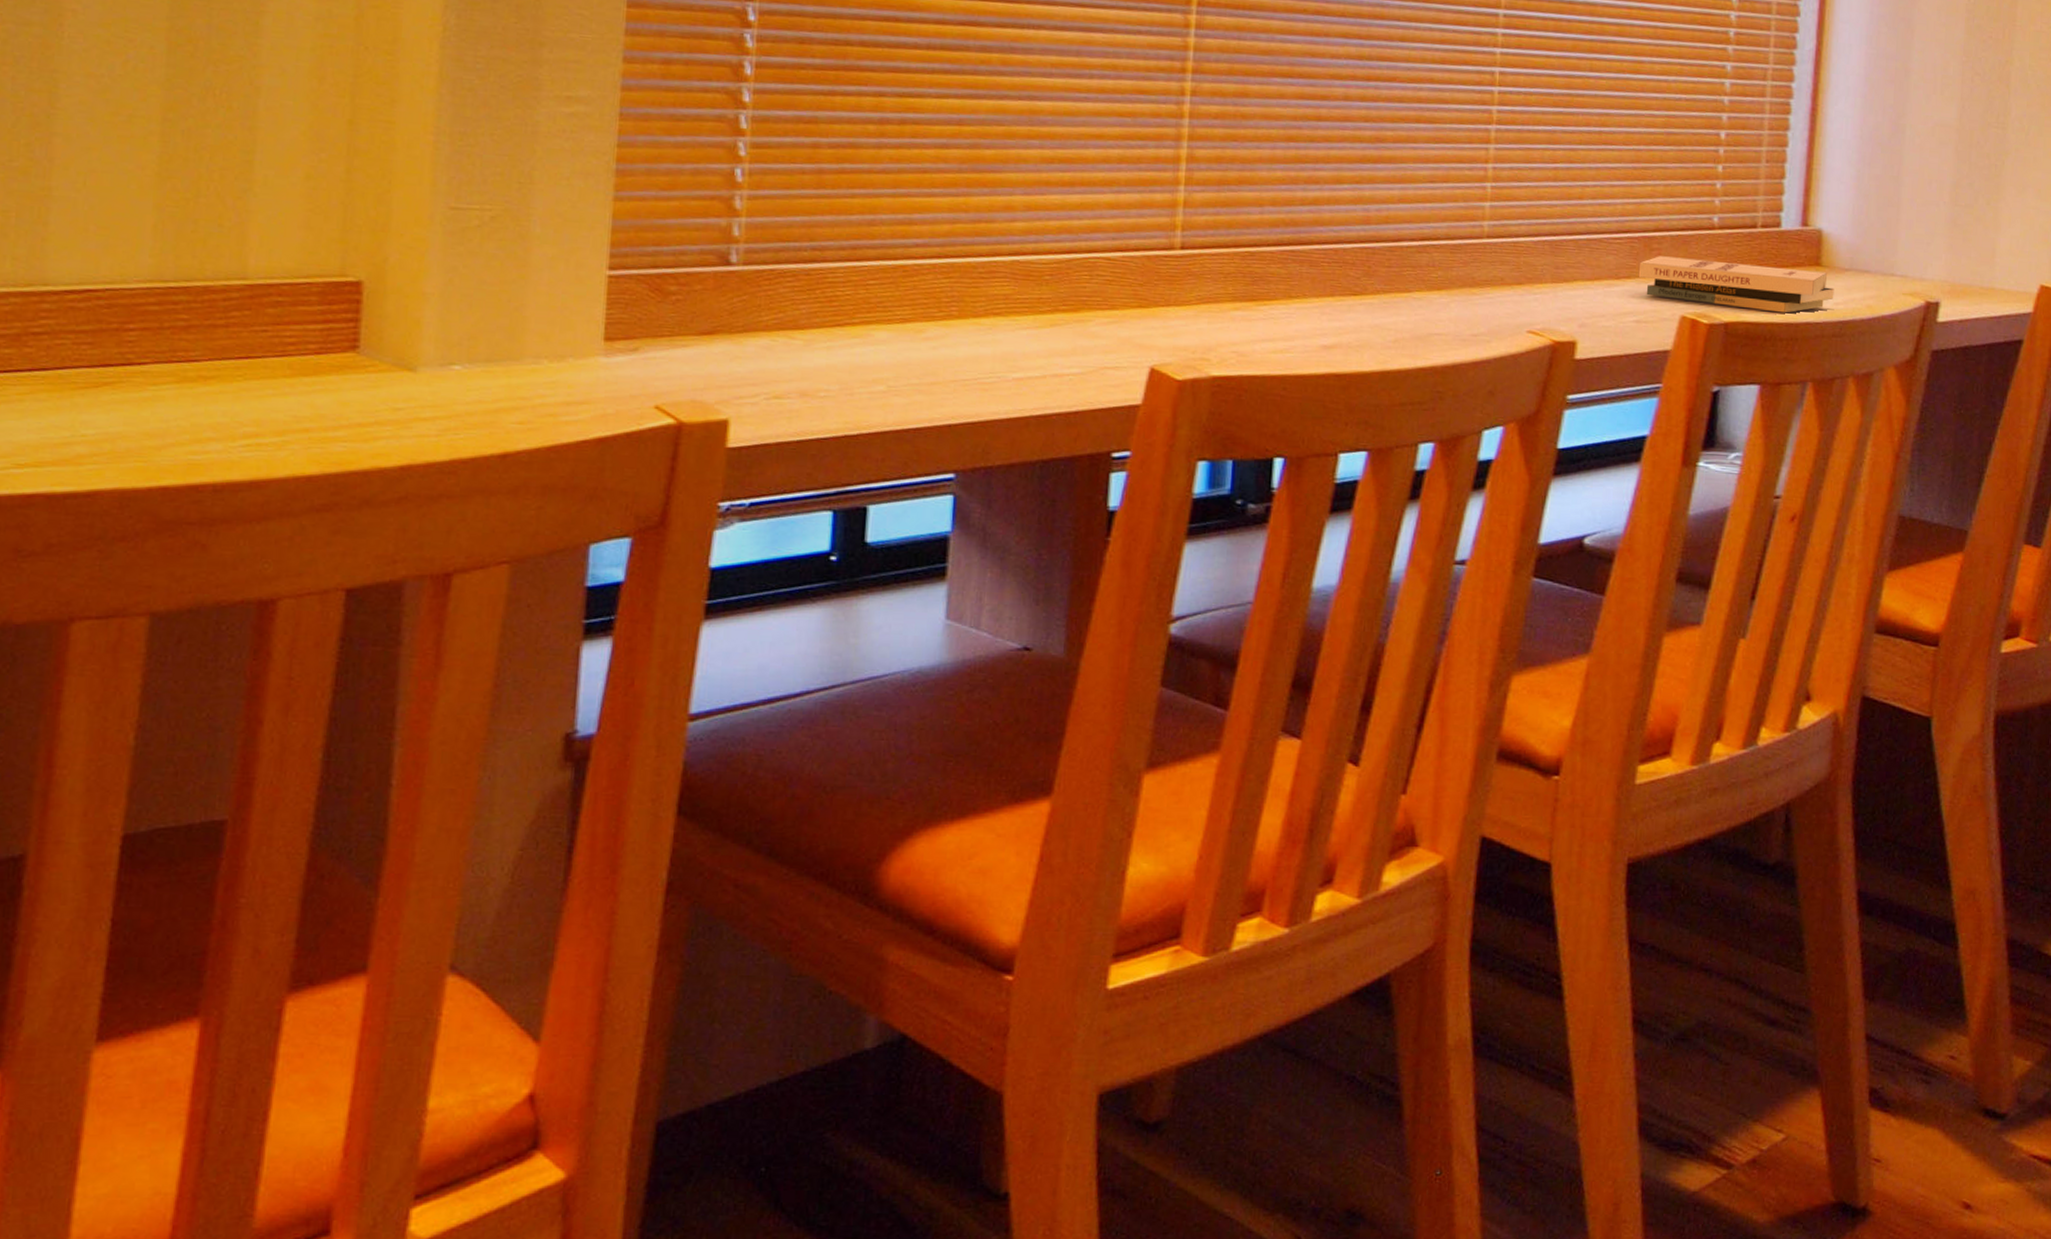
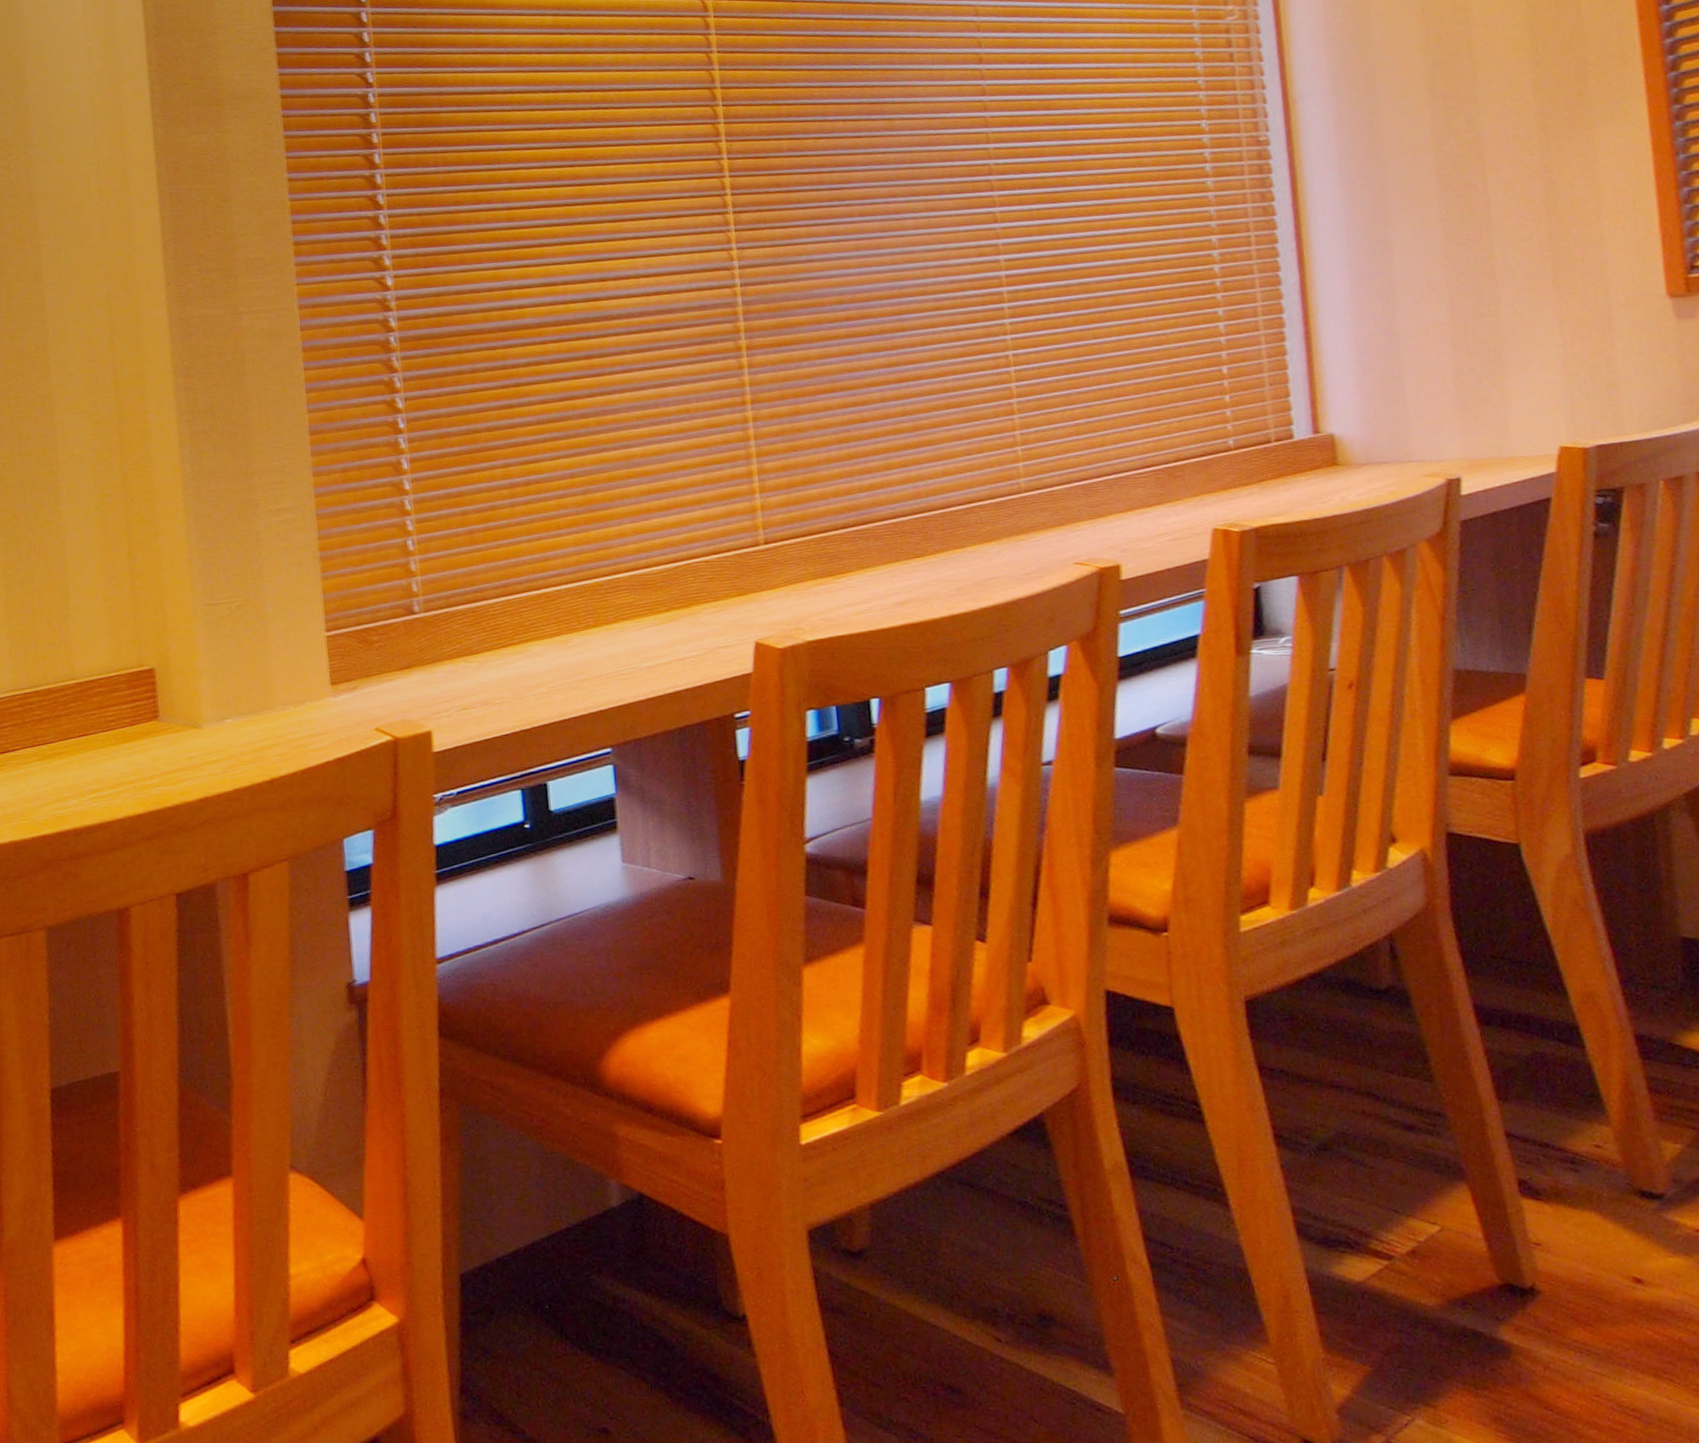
books: present [1638,256,1834,313] -> none [1166,470,1356,517]

